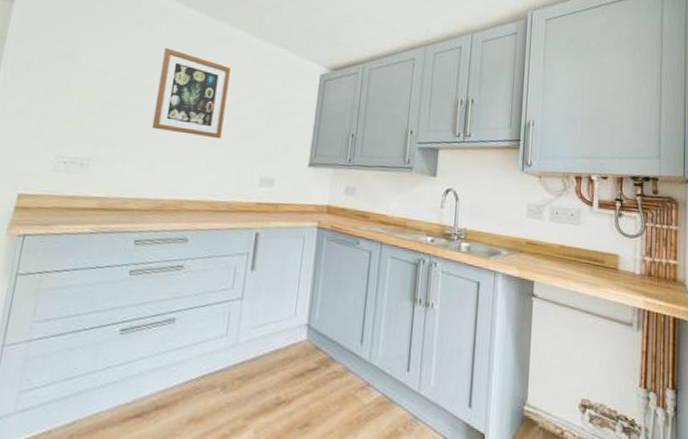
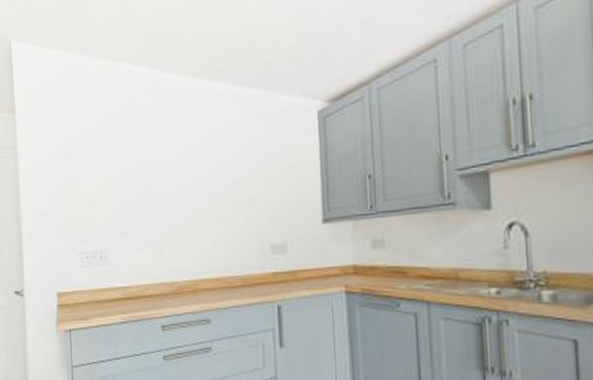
wall art: present [152,47,231,139] -> none [149,121,222,211]

